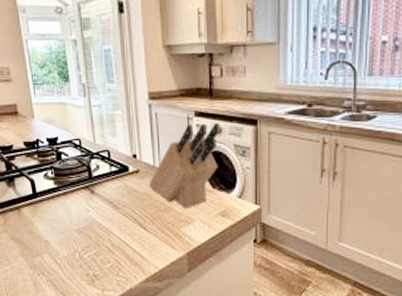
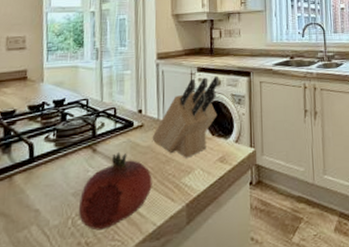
fruit: none [84,195,152,266] -> present [79,151,152,231]

